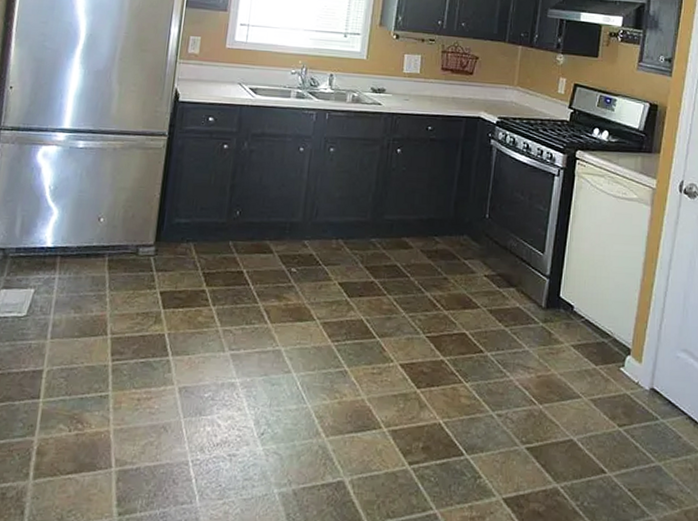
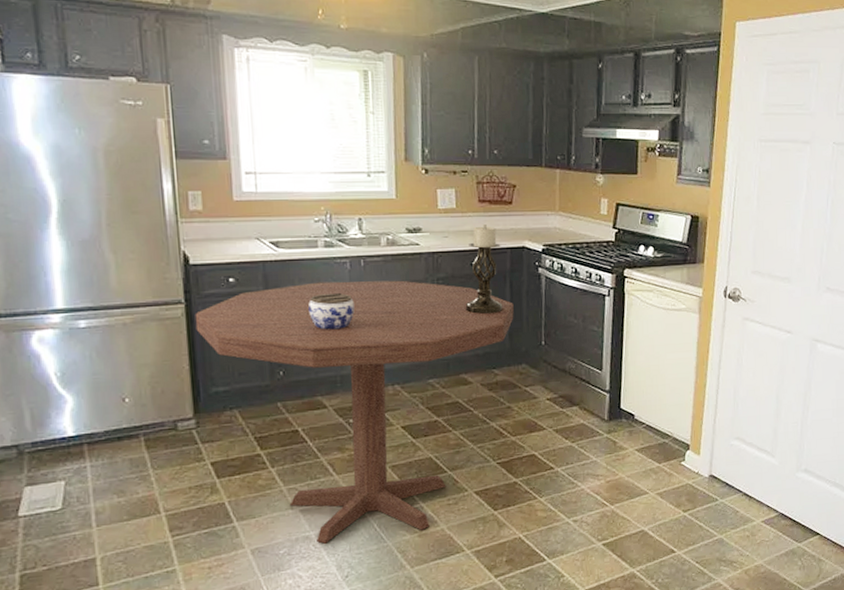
dining table: none [172,129,463,397] -> present [195,280,514,544]
jar: none [272,141,314,177] -> present [308,292,355,330]
candle holder: none [415,92,458,181] -> present [465,225,503,315]

